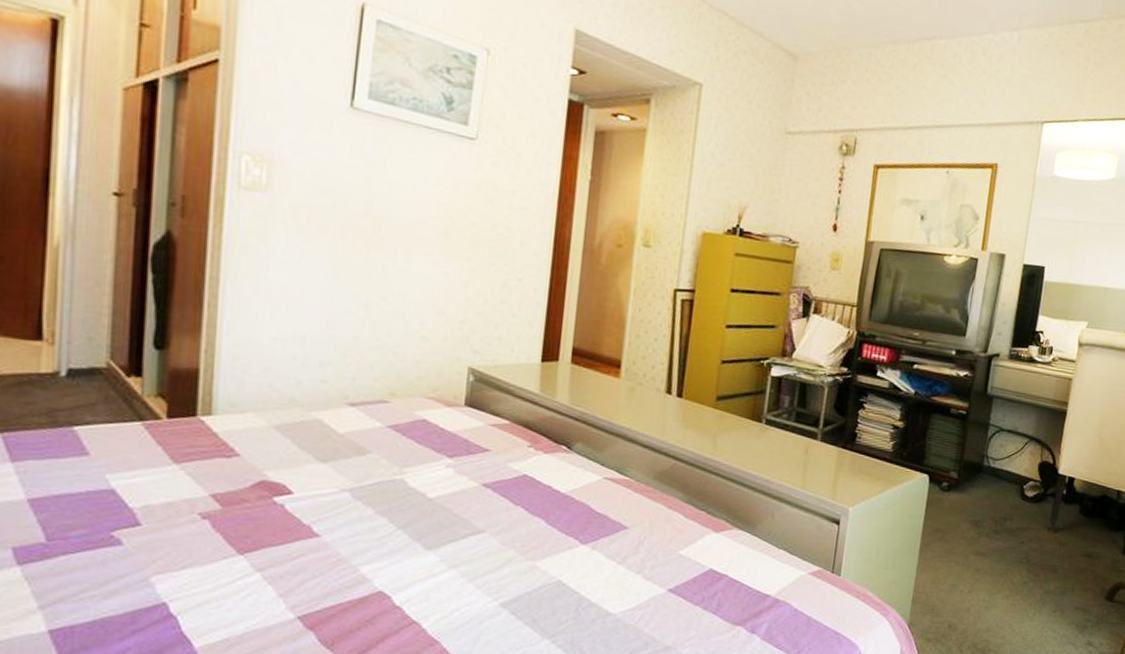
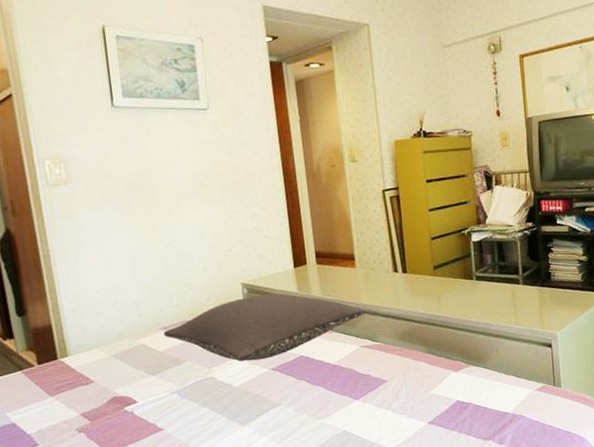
pillow: none [349,386,620,470] -> present [163,293,366,362]

